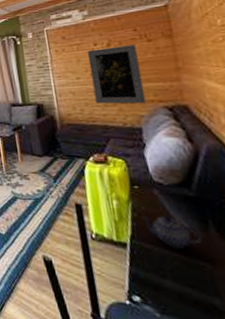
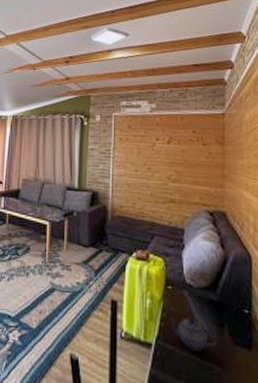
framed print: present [87,44,147,104] -> none [148,144,193,205]

